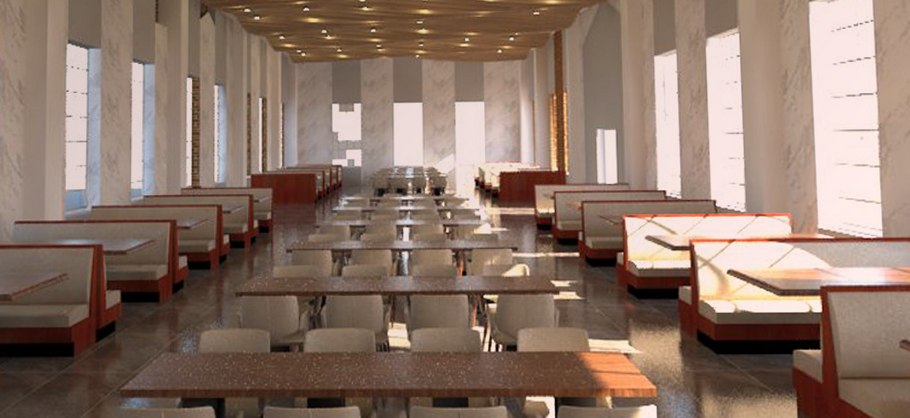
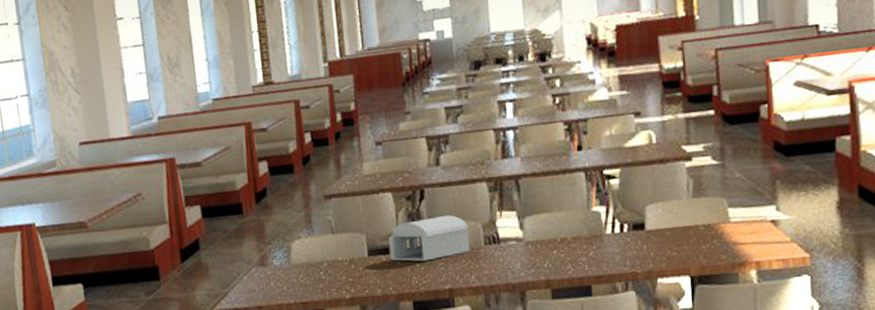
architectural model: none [290,321,363,362] -> present [388,215,470,262]

